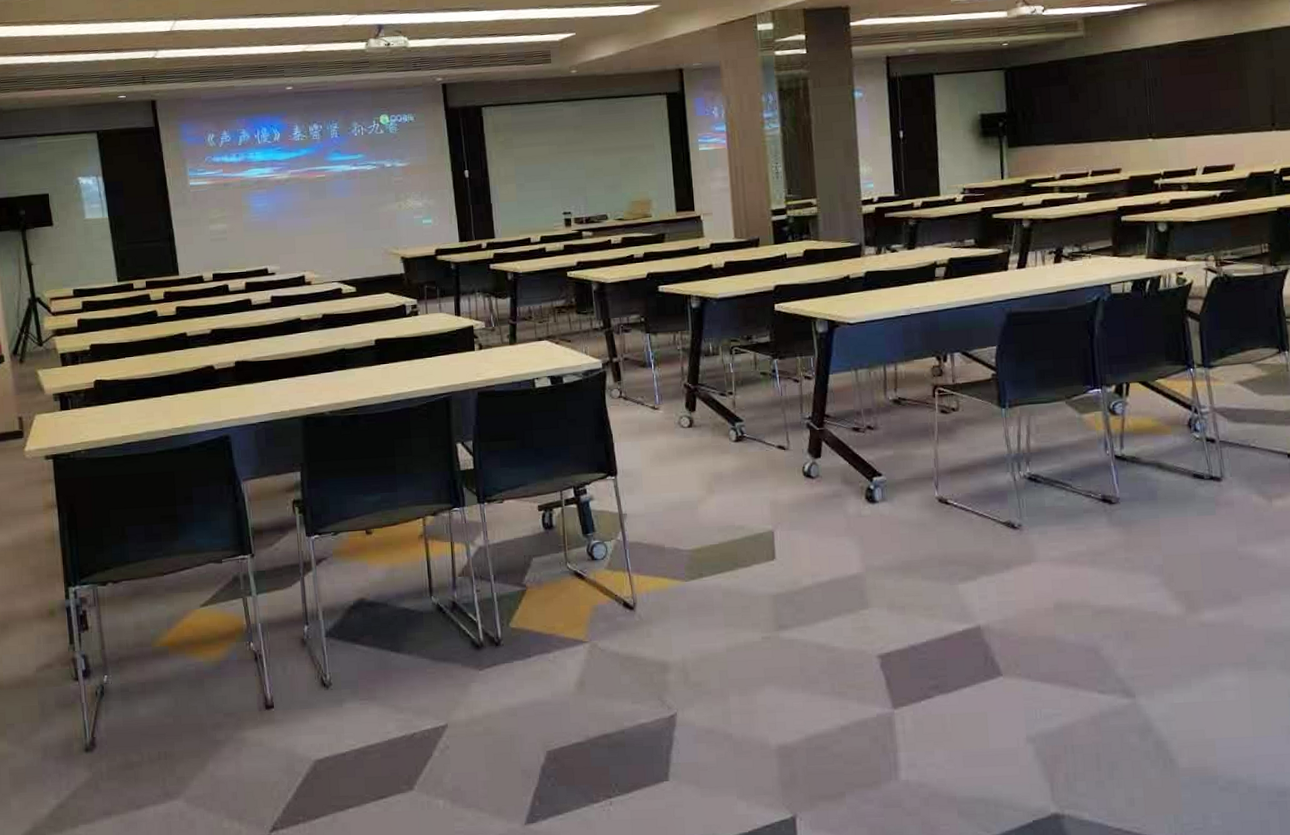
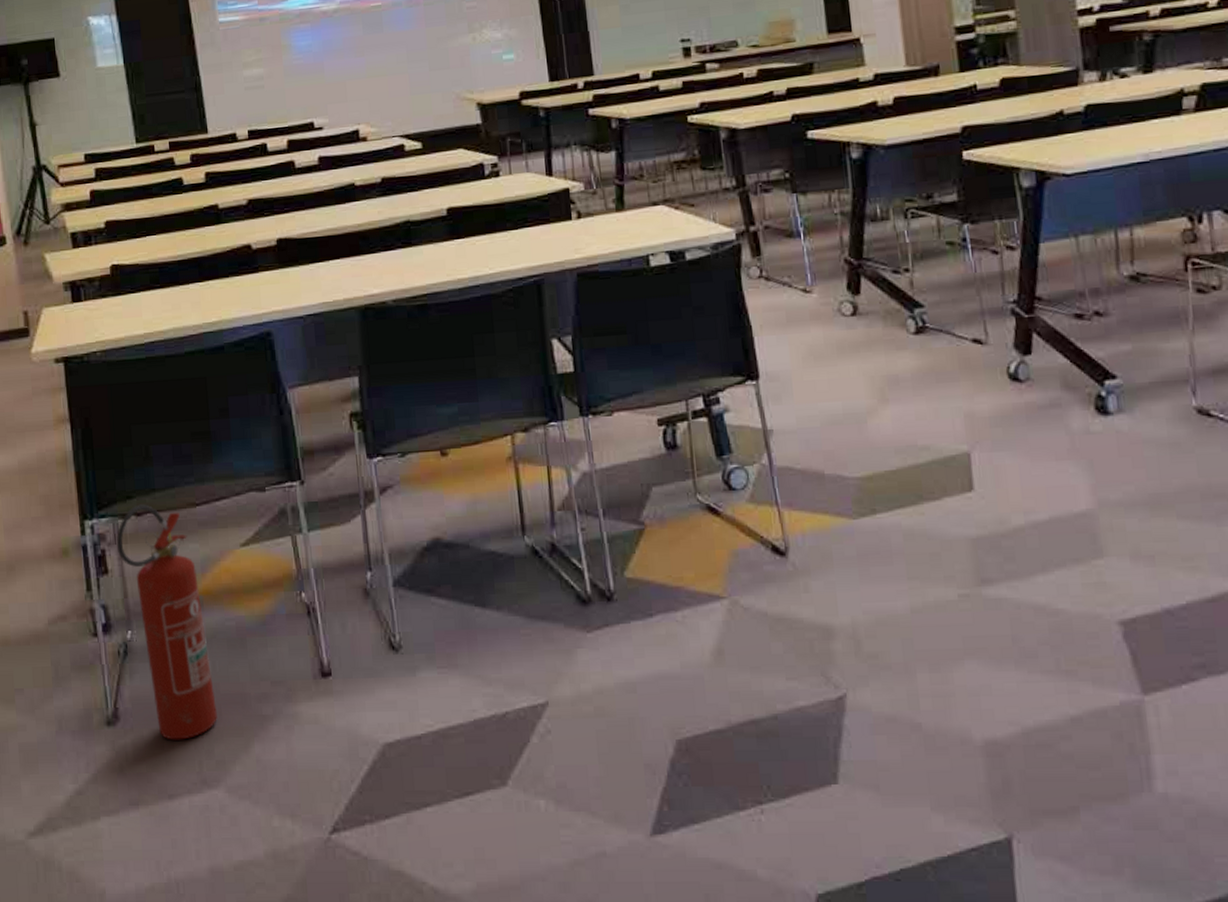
fire extinguisher: none [95,573,179,762] -> present [116,504,217,740]

